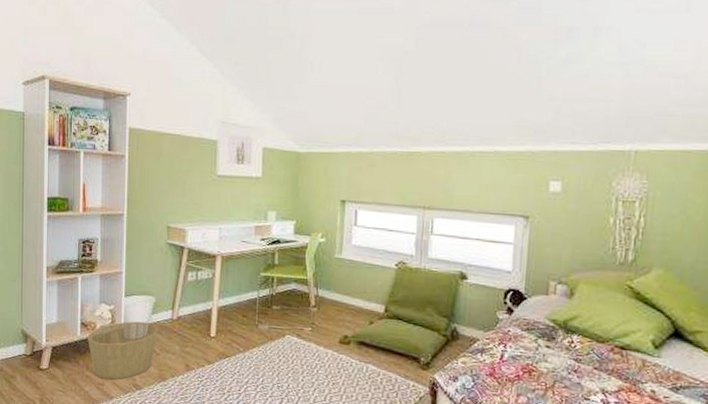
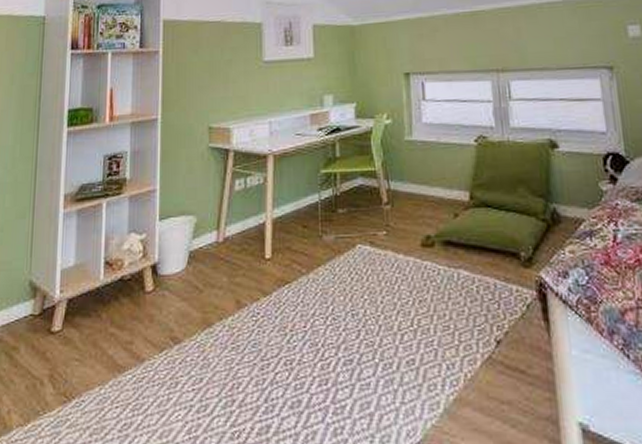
basket: present [87,321,159,380] -> none [112,251,201,334]

